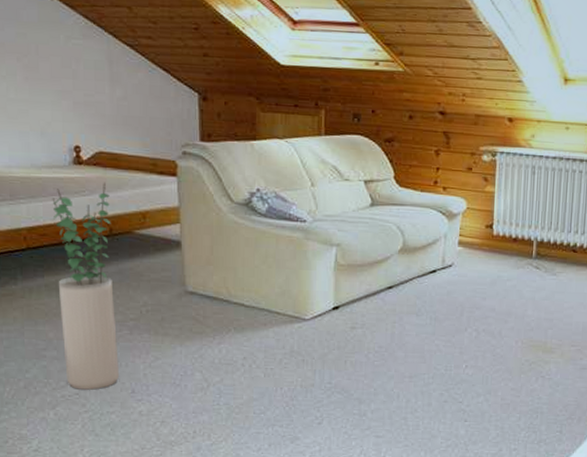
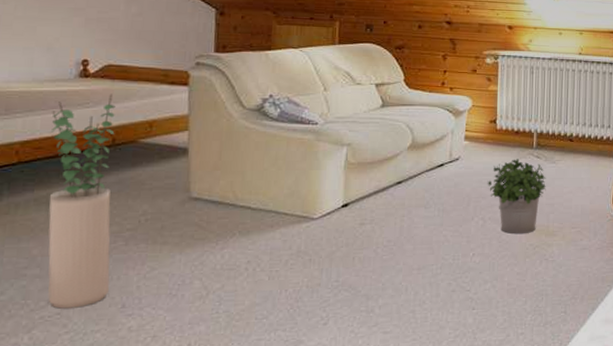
potted plant: none [481,268,546,349] -> present [487,159,546,234]

